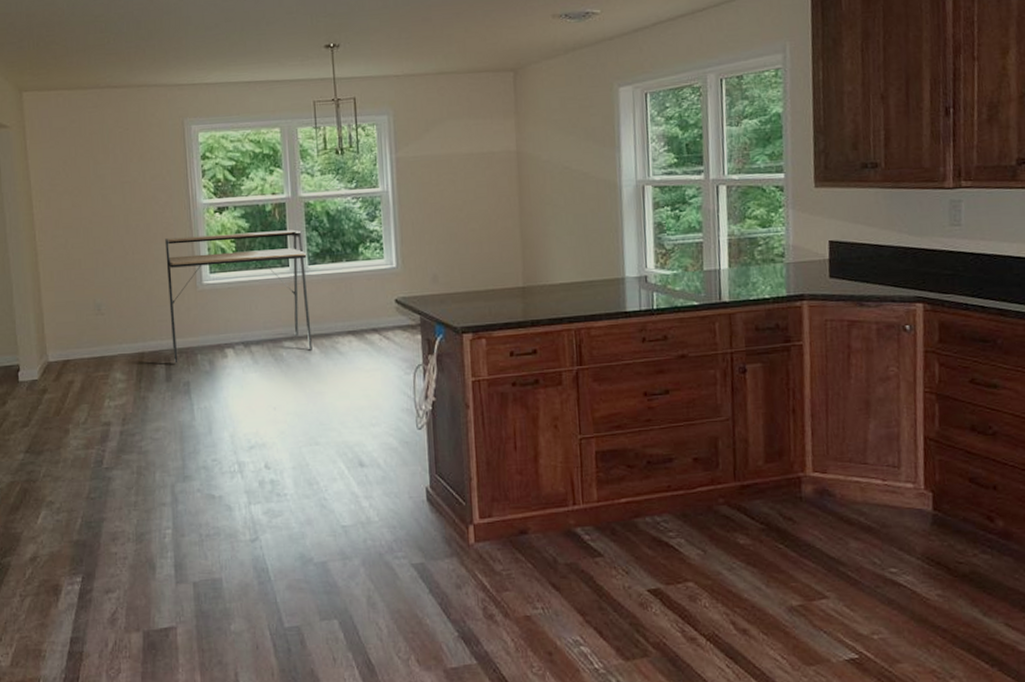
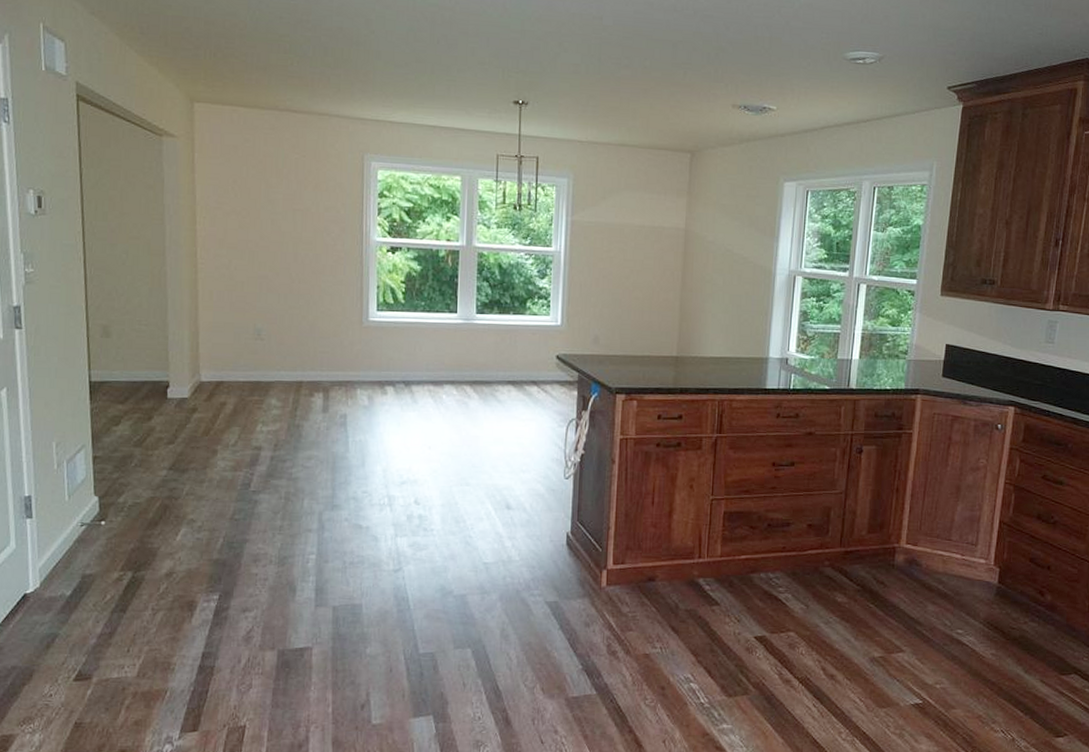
desk: present [165,229,312,364] -> none [332,271,476,396]

